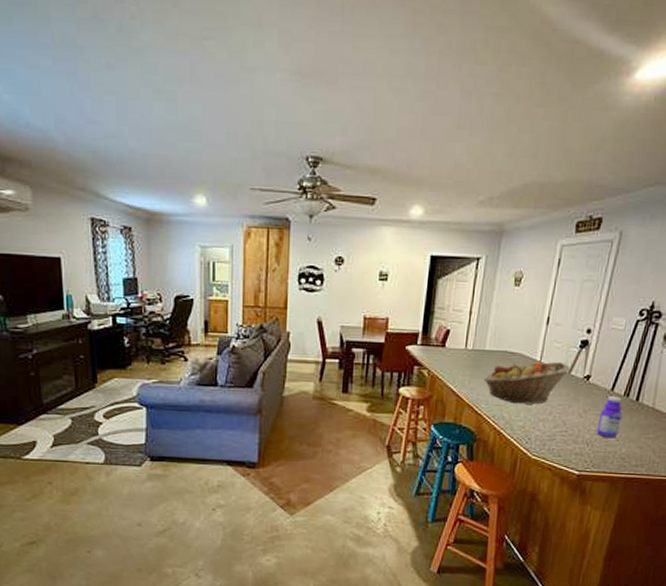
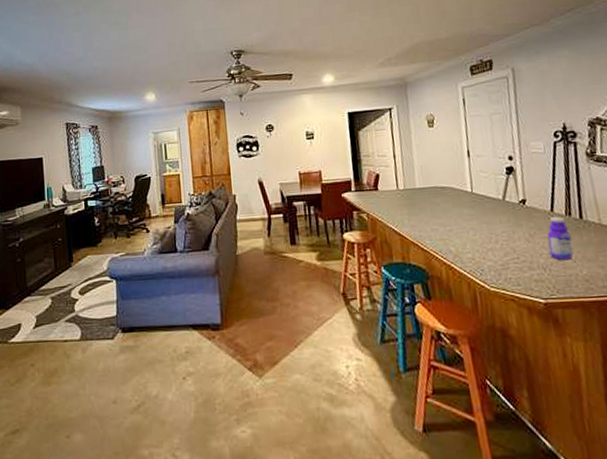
fruit basket: present [483,362,570,404] -> none [421,190,504,236]

